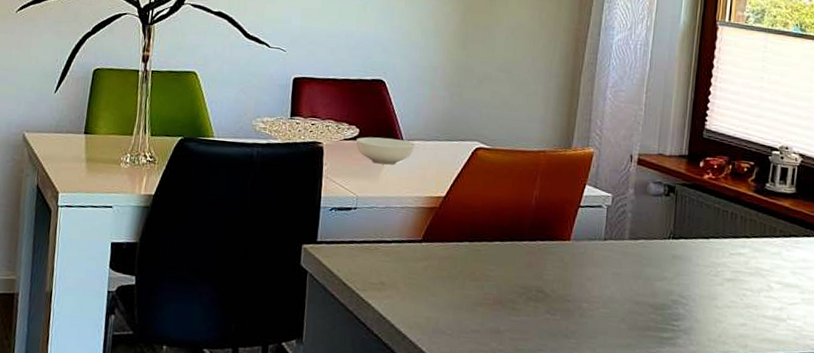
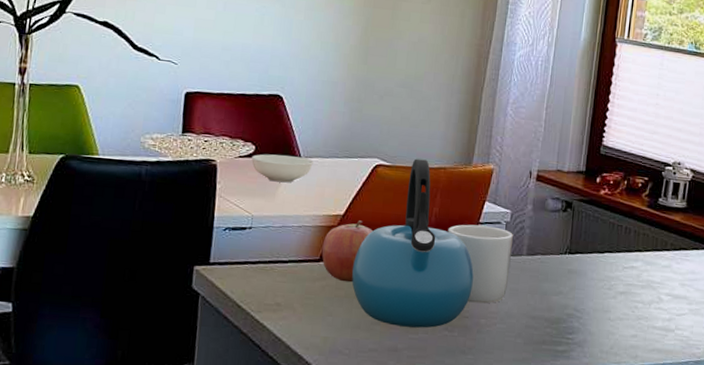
fruit: none [424,202,475,264] -> present [321,220,374,283]
kettle: none [453,142,576,311] -> present [352,158,474,328]
mug: none [548,207,616,288] -> present [448,224,514,304]

